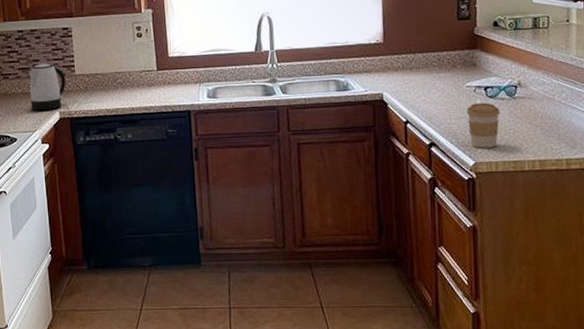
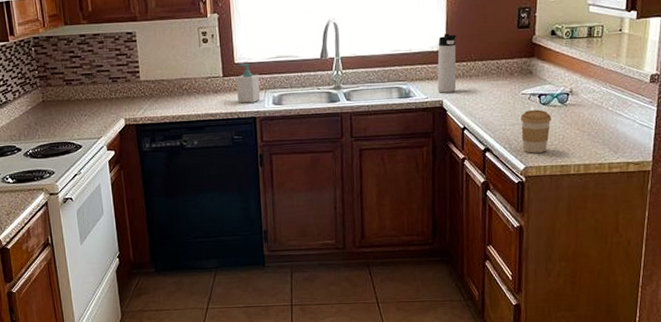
kettle: present [29,63,66,111] -> none [92,69,131,118]
soap bottle: none [170,57,194,97] -> present [236,63,260,103]
thermos bottle: none [375,26,397,86] -> present [437,33,457,93]

